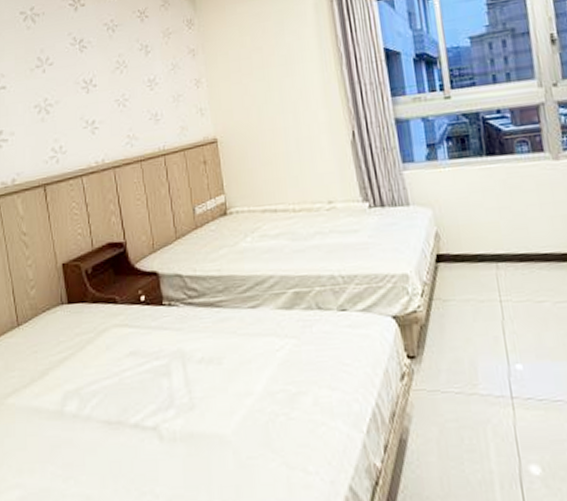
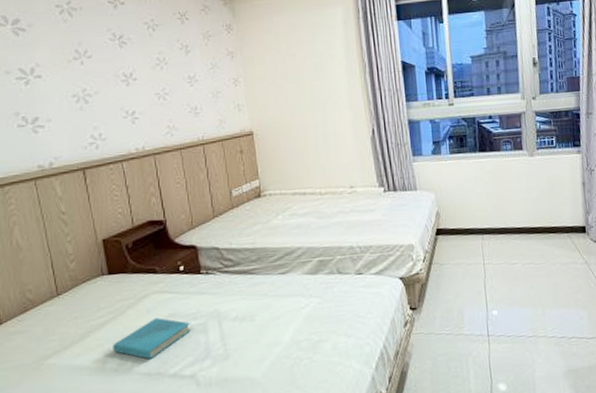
book: none [72,356,152,405] -> present [113,318,190,359]

